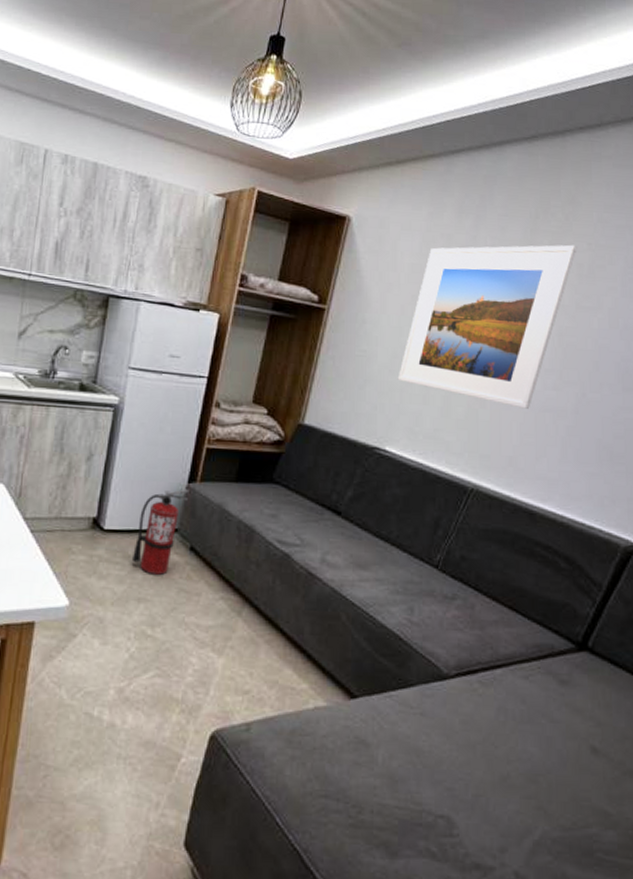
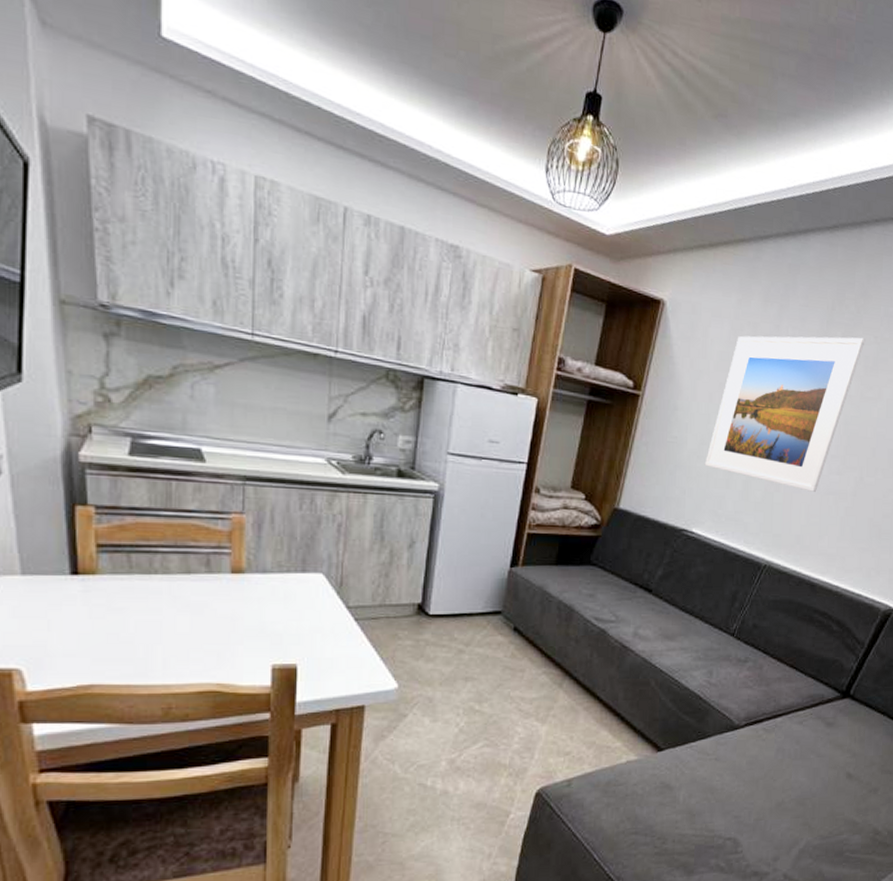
fire extinguisher: present [131,489,190,575] -> none [457,573,512,655]

